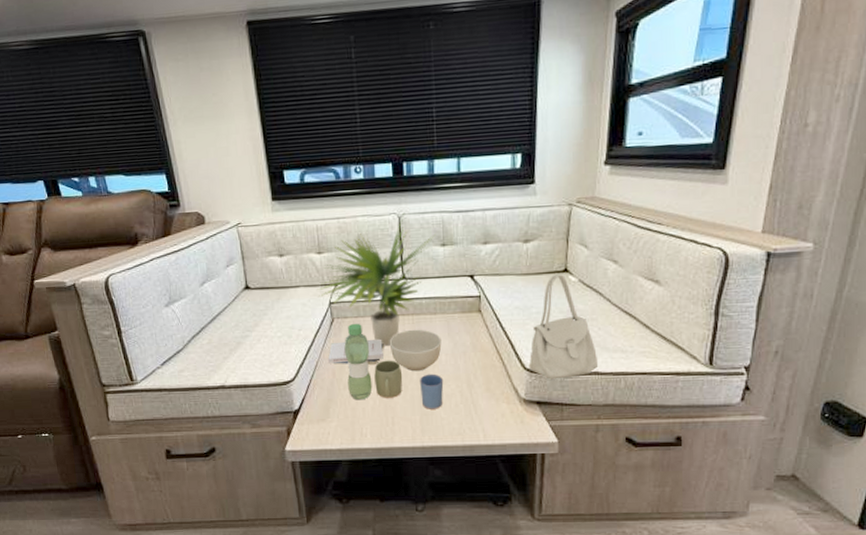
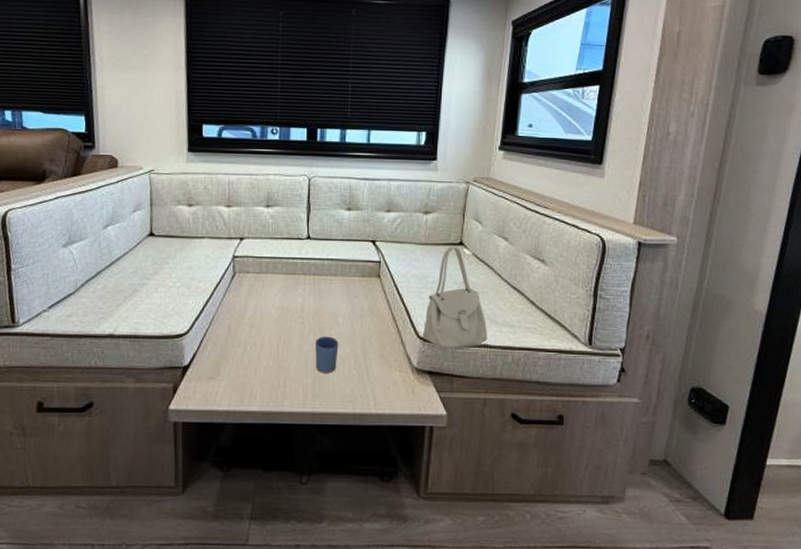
plant: present [317,212,436,346] -> none [222,175,343,304]
books: present [328,338,385,365] -> none [225,296,284,322]
water bottle: present [344,323,373,400] -> none [242,279,269,359]
mug: present [374,360,403,398] -> none [270,319,299,359]
bowl: present [389,329,442,372] -> none [288,289,340,333]

